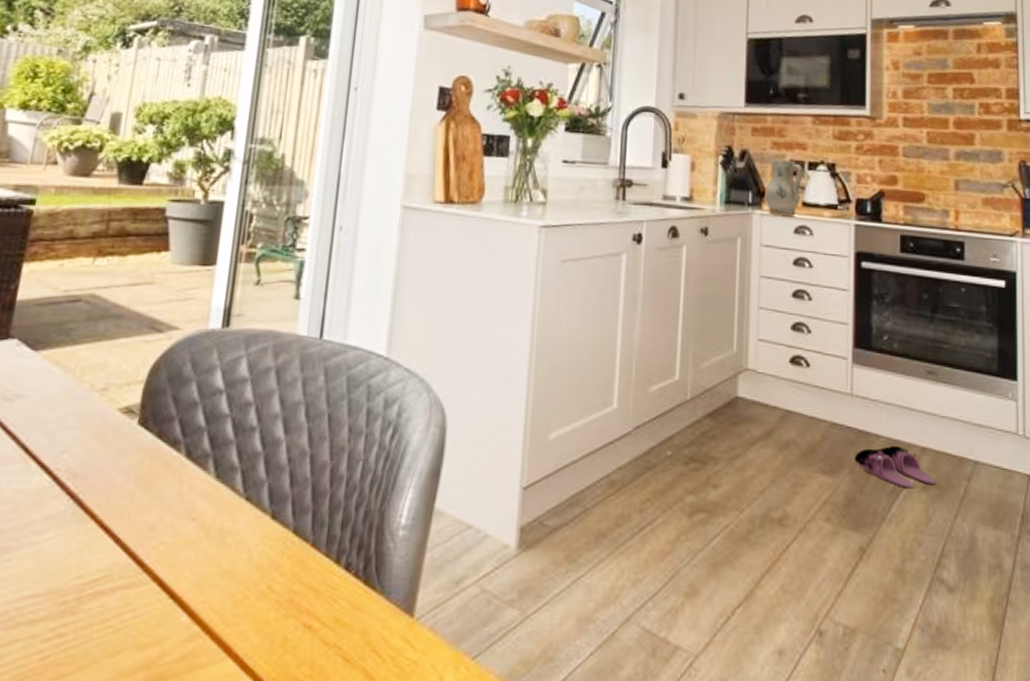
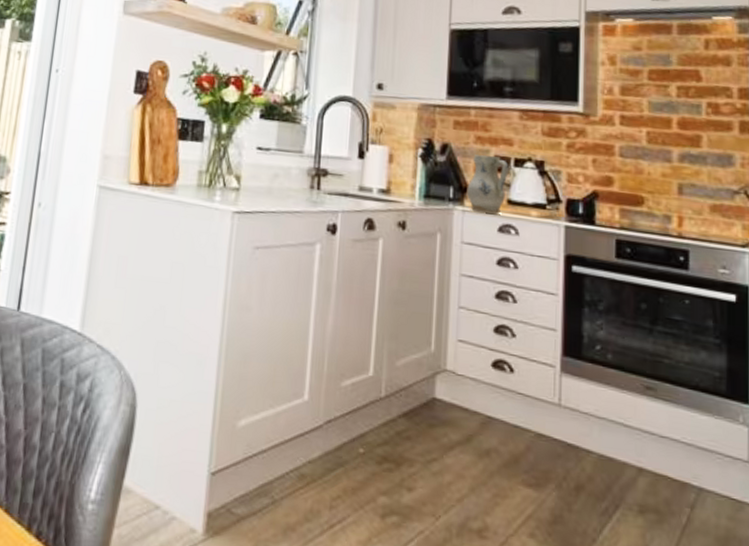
slippers: present [855,445,937,489] -> none [562,462,655,512]

